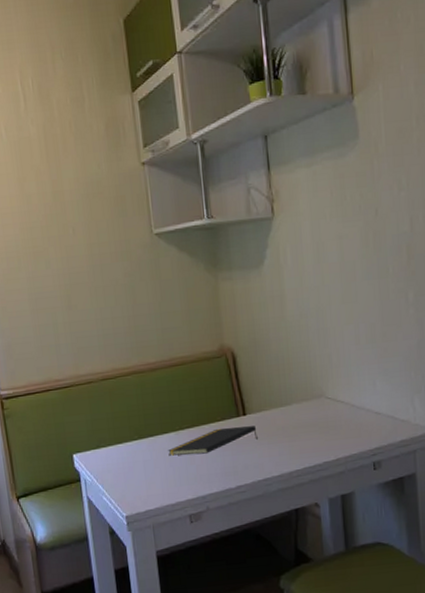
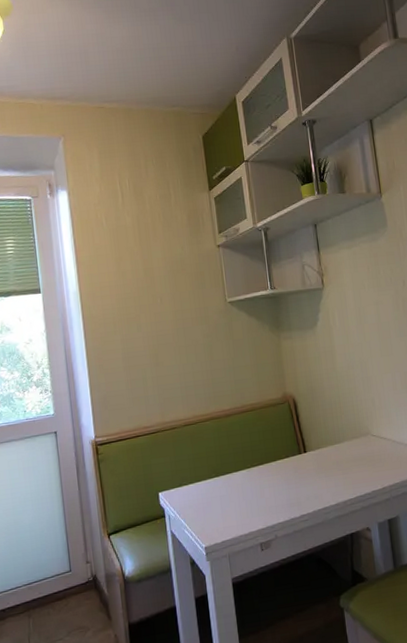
notepad: present [168,426,258,456] -> none [241,461,317,491]

